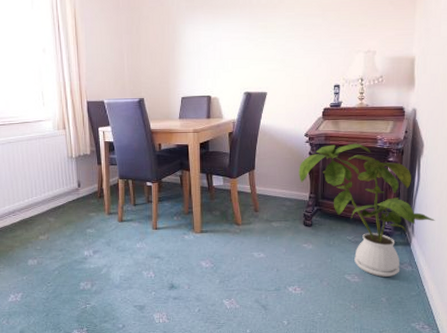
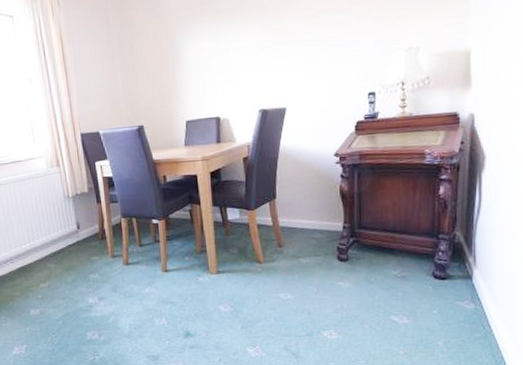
house plant: present [299,143,435,277] -> none [329,160,503,317]

